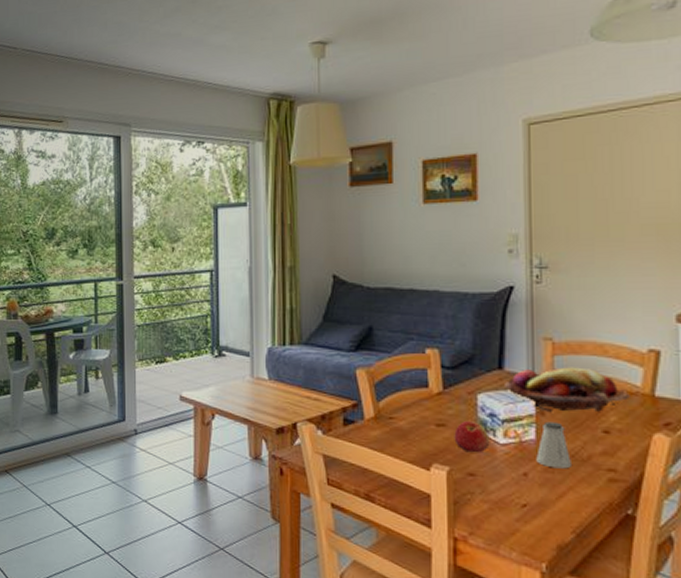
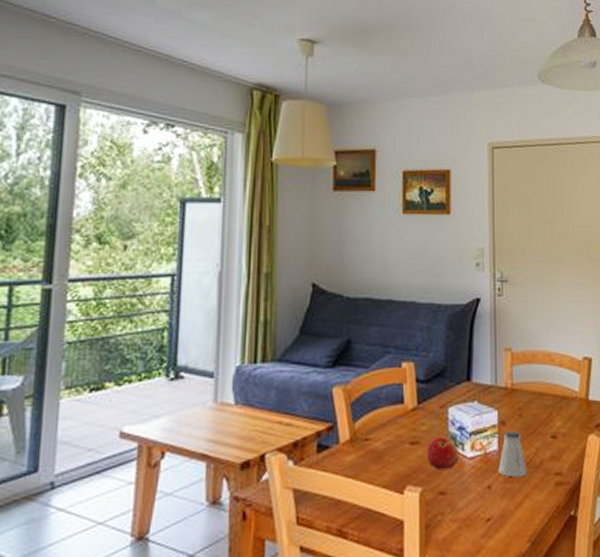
fruit basket: present [505,367,630,413] -> none [472,376,571,421]

